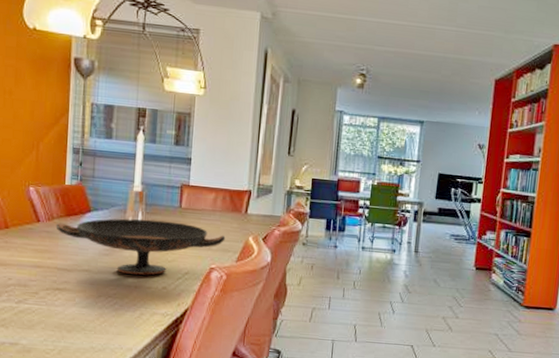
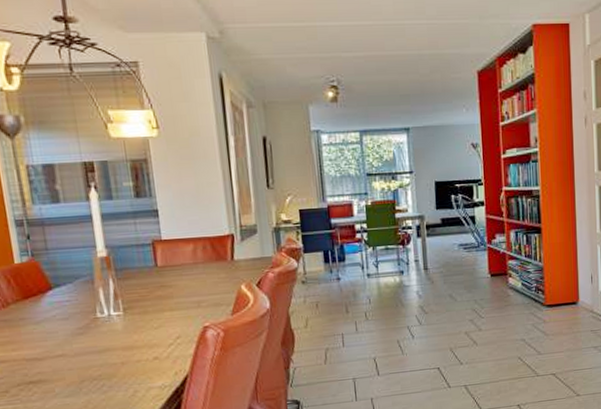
decorative bowl: present [55,218,226,276] -> none [13,283,215,351]

